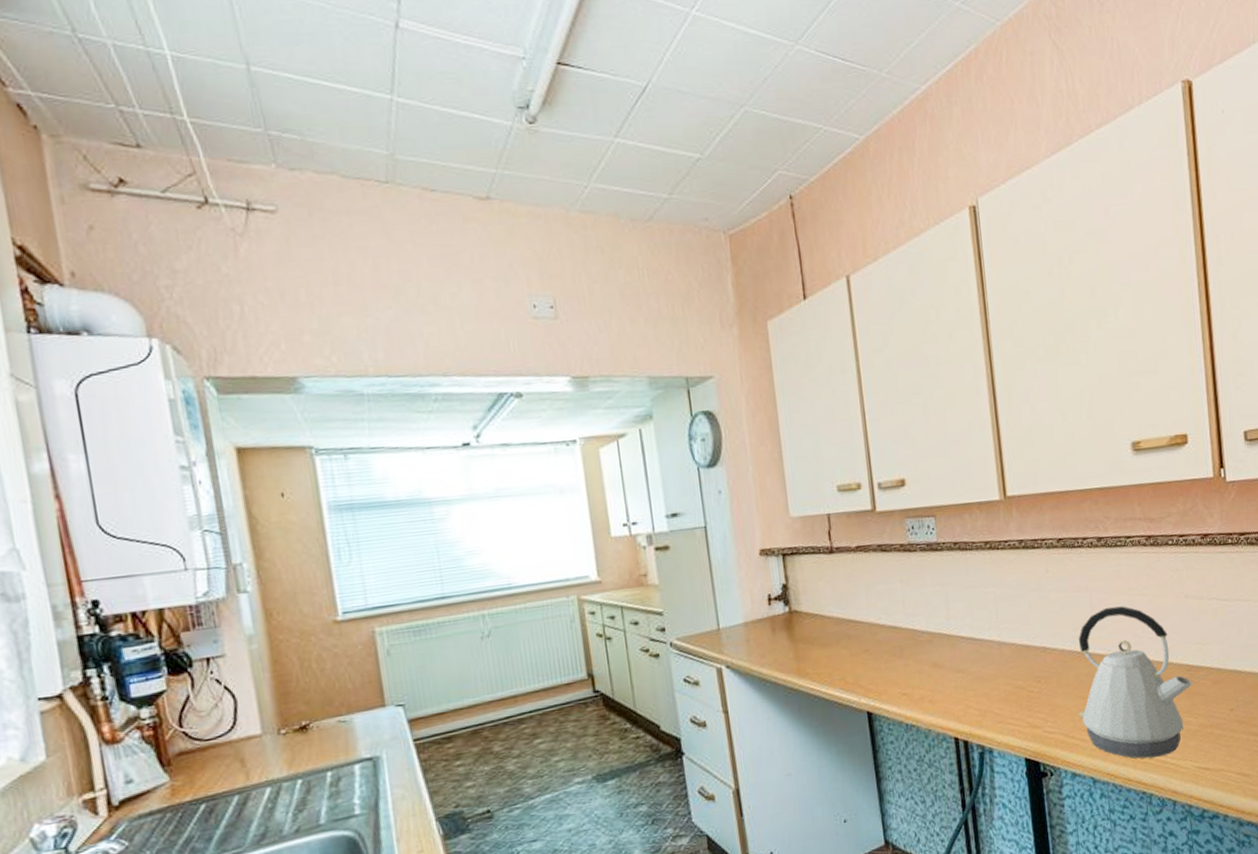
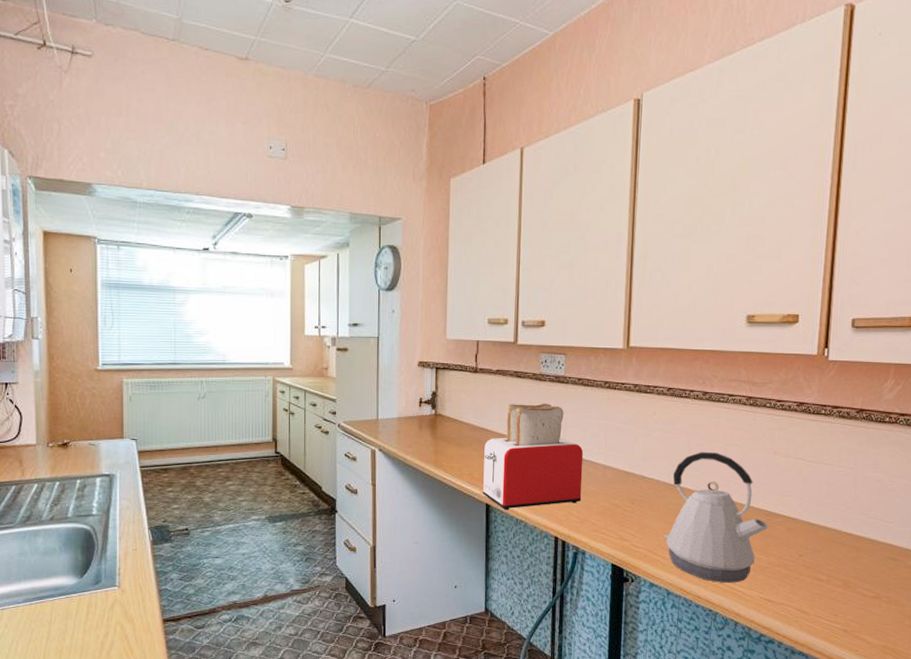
toaster: none [854,577,979,715] -> present [483,403,584,510]

